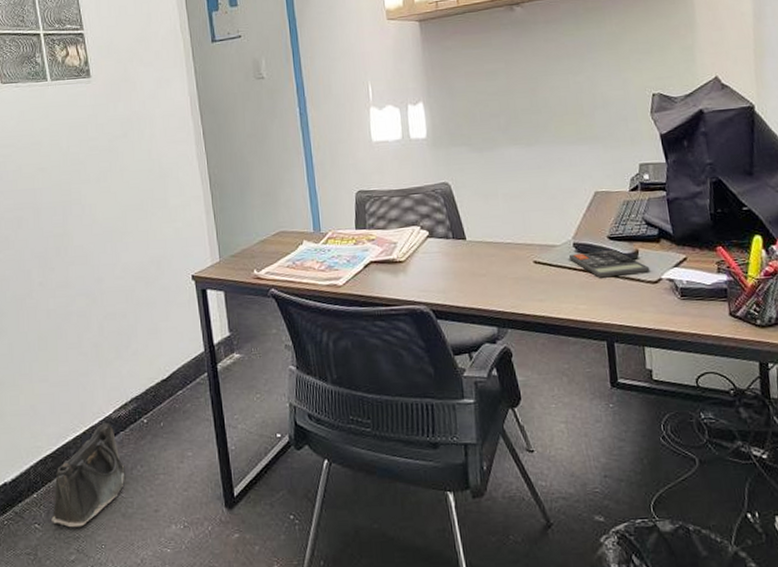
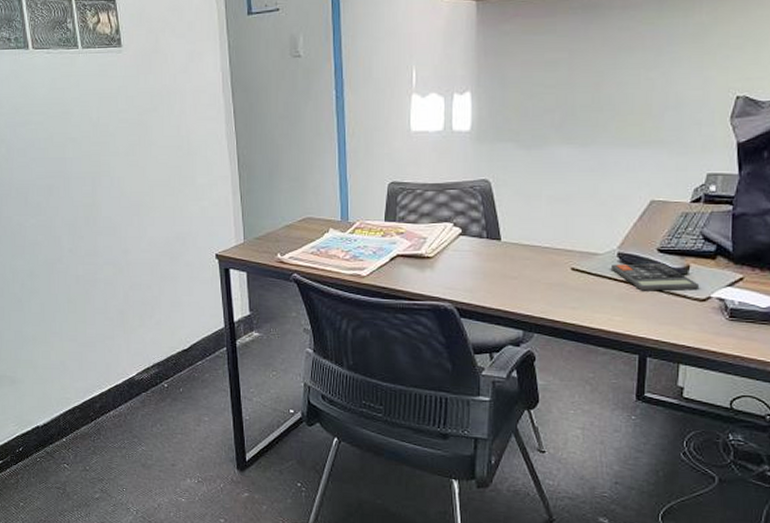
saddlebag: present [51,422,125,528] -> none [79,382,146,471]

